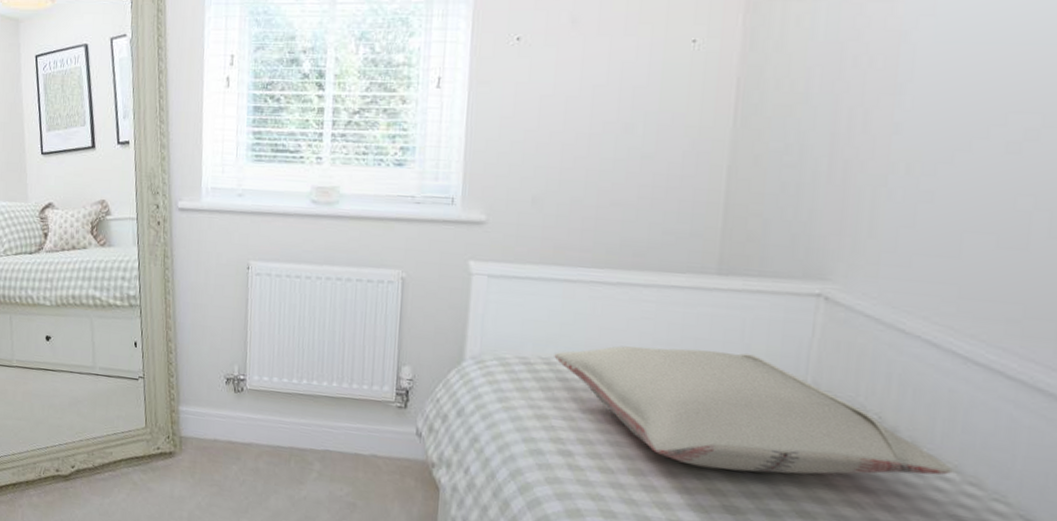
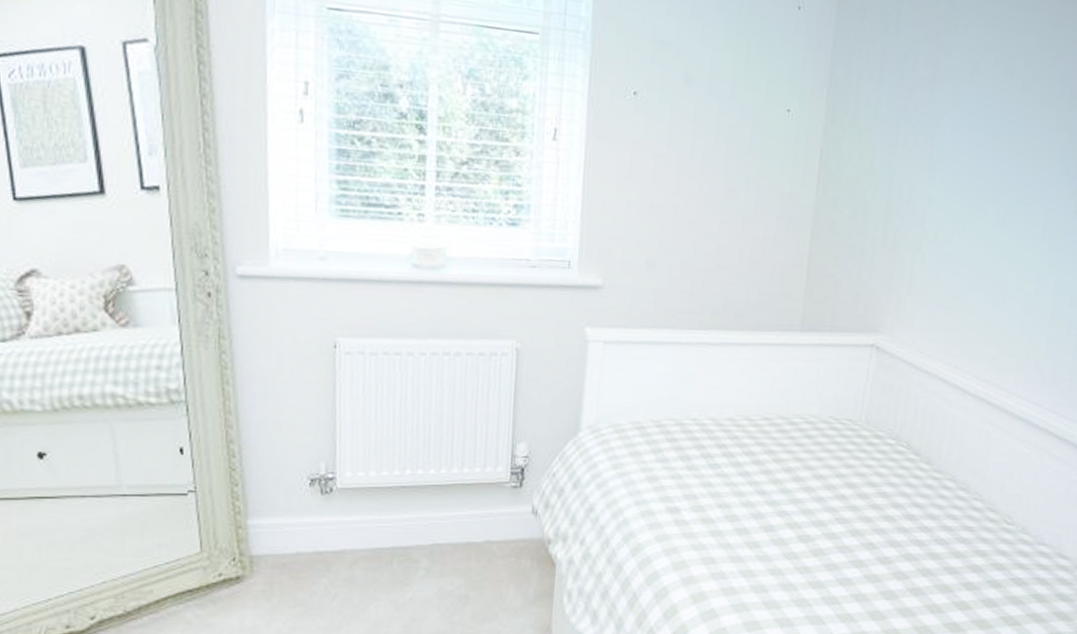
pillow: present [554,346,953,475] -> none [664,400,952,505]

